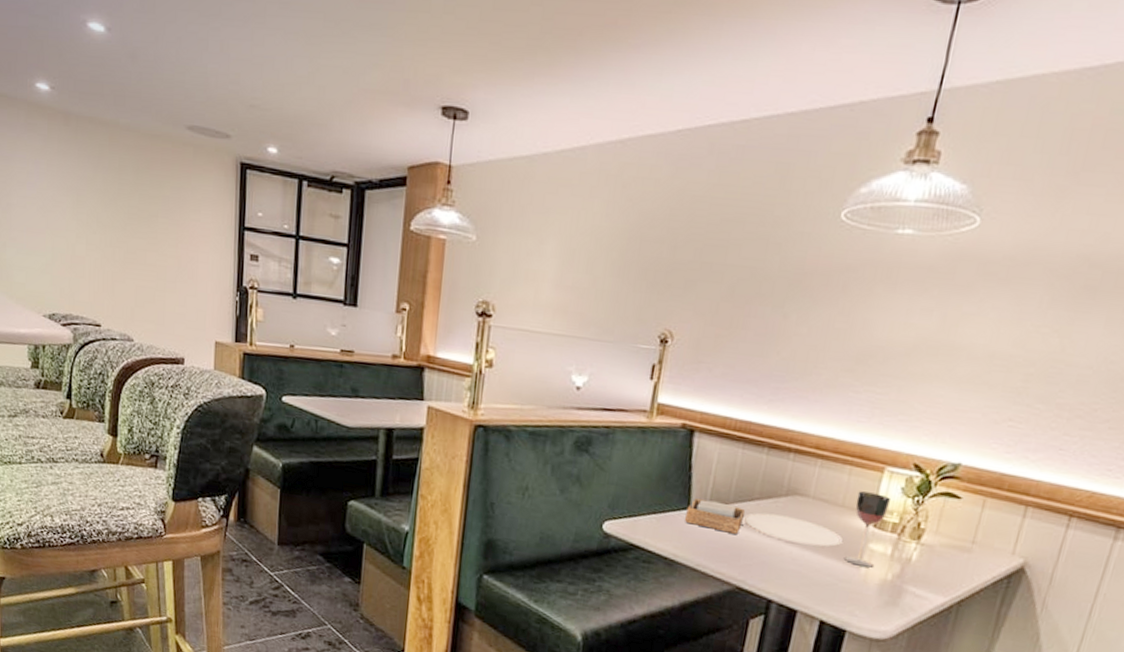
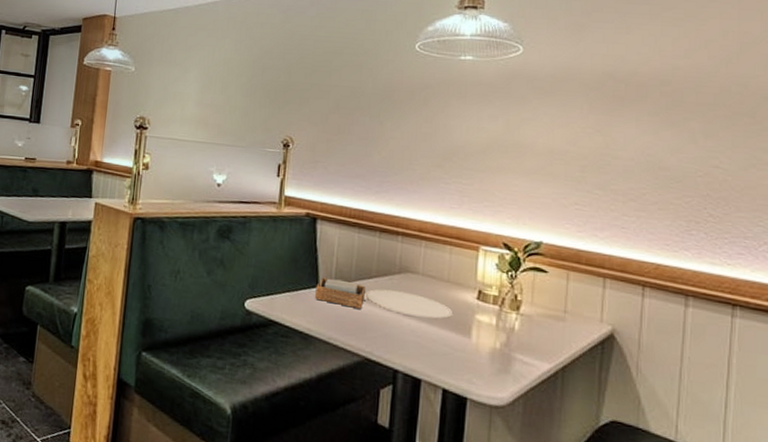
wineglass: present [845,491,891,568] -> none [457,268,489,337]

